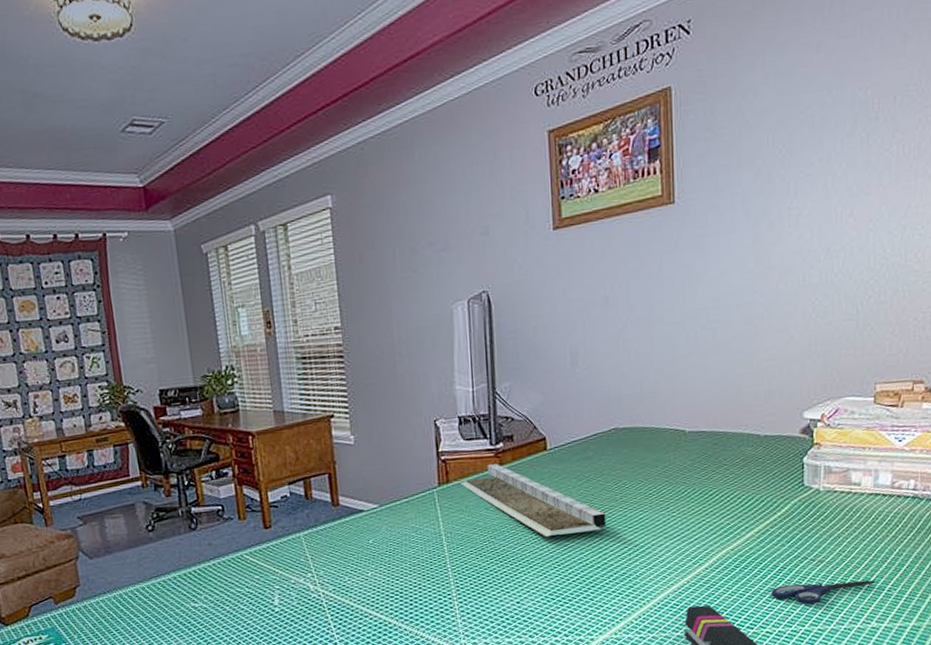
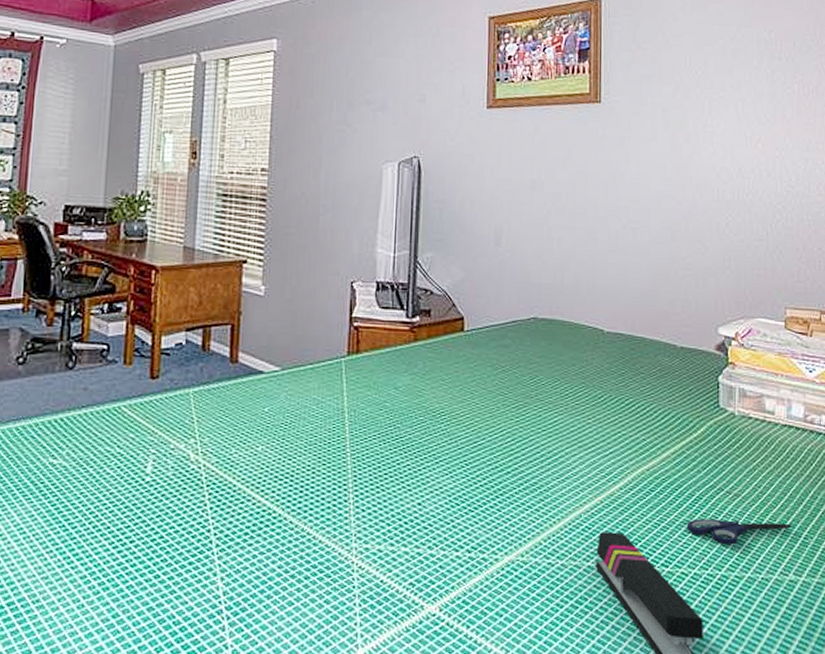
ruler: present [459,464,607,537] -> none [370,339,520,430]

